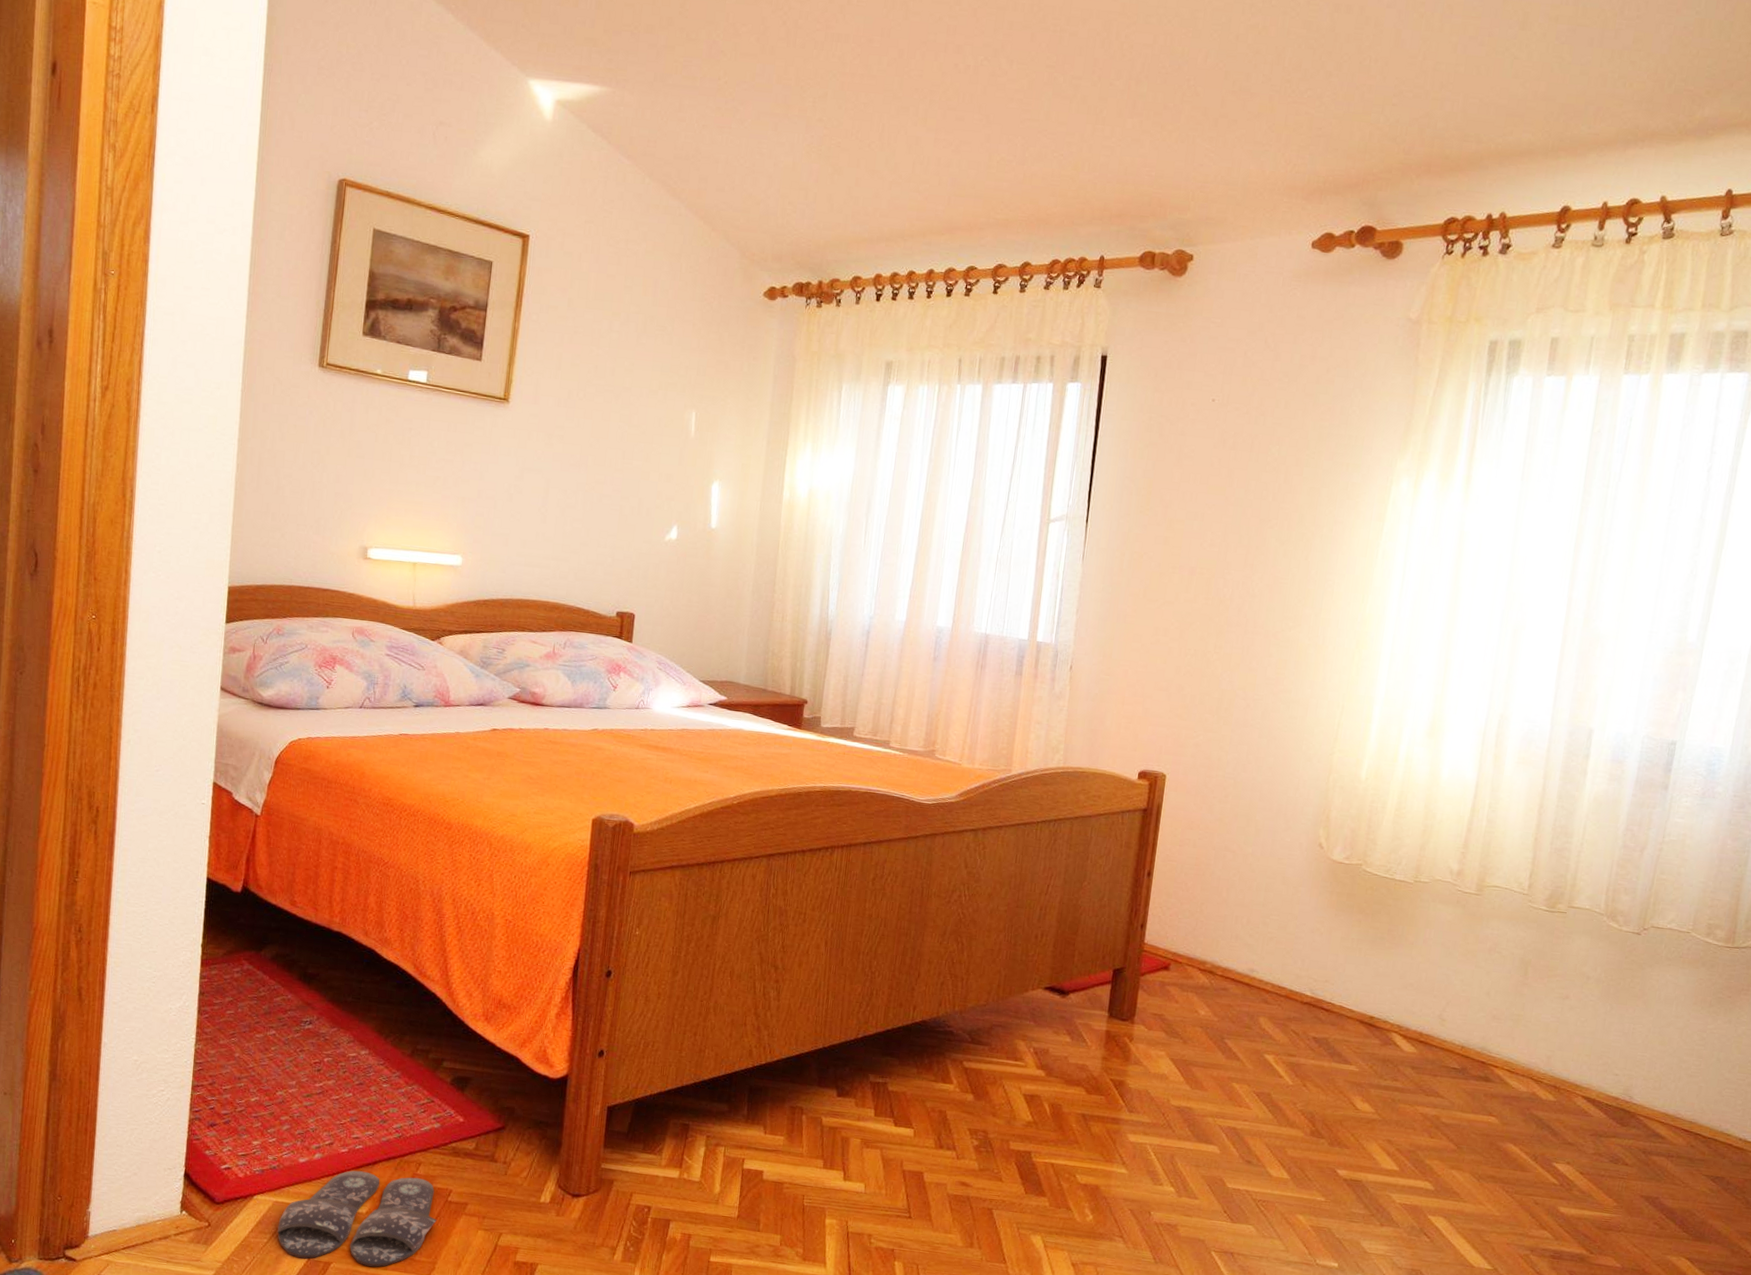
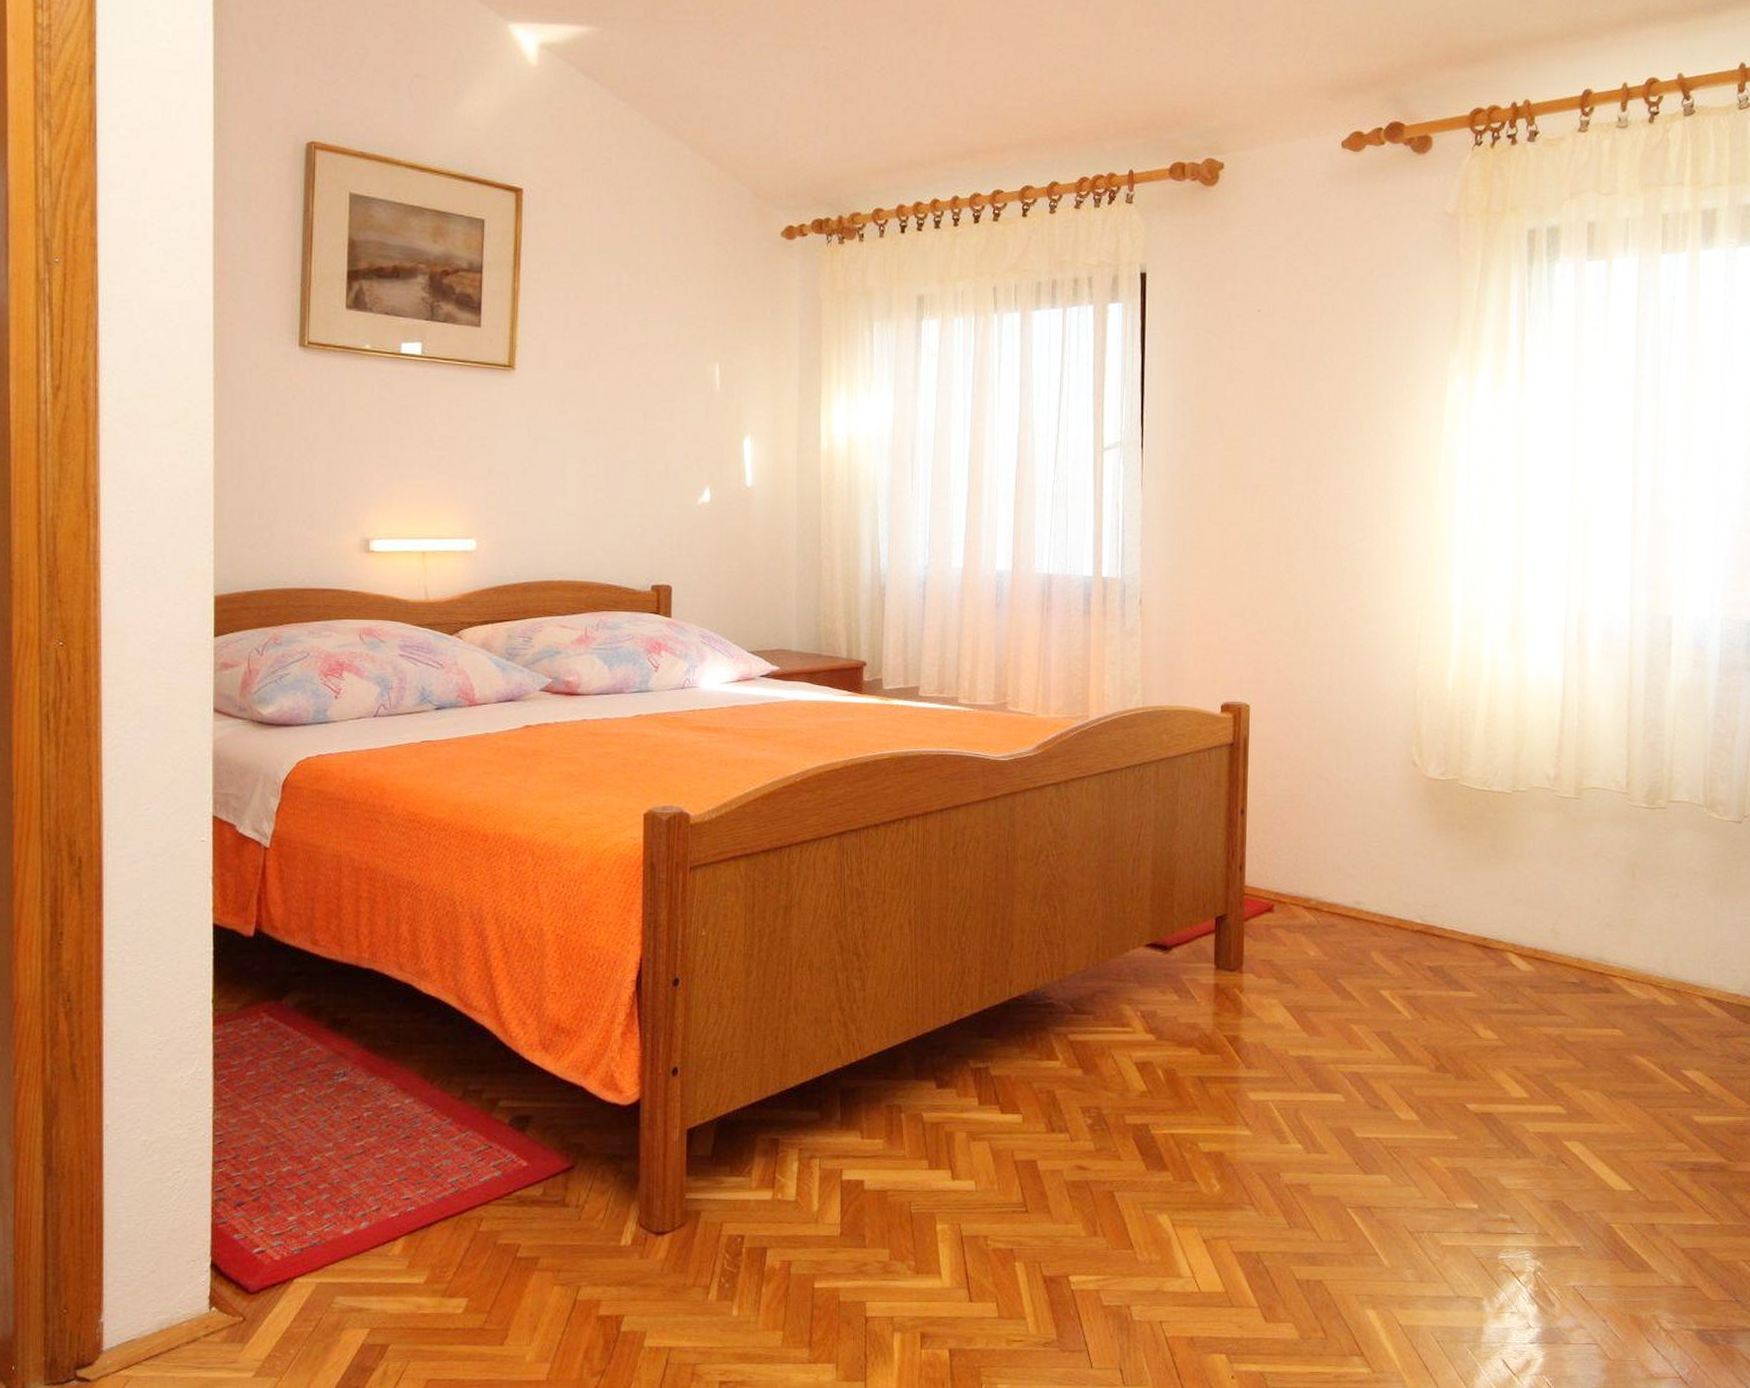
slippers: present [277,1170,437,1267] -> none [324,1235,506,1343]

